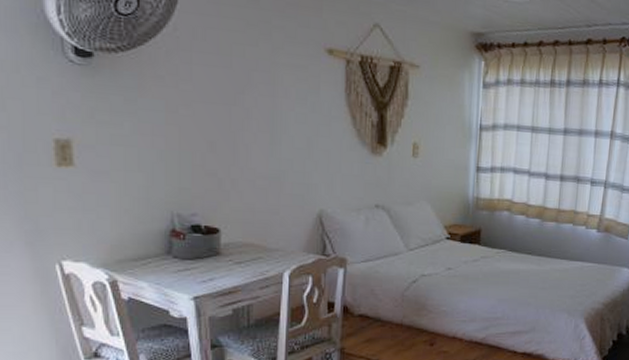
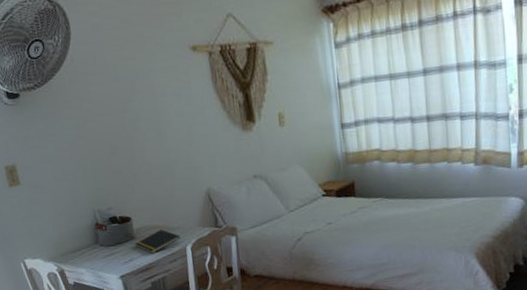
notepad: none [220,248,279,276] -> present [135,229,181,254]

